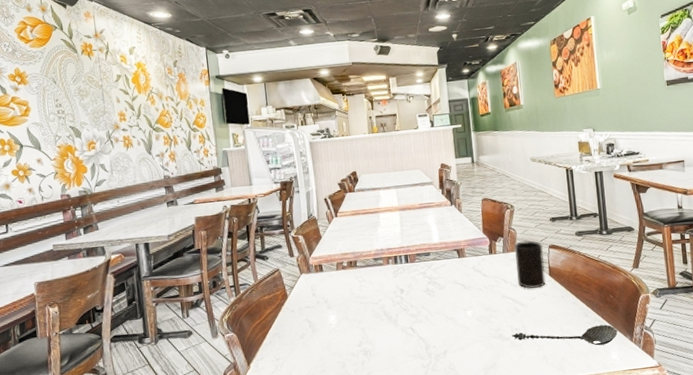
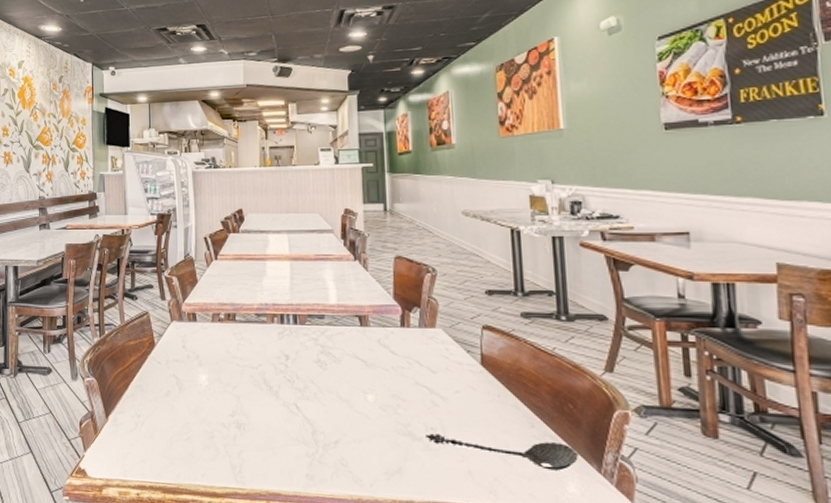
cup: present [515,240,546,289] -> none [435,316,476,380]

